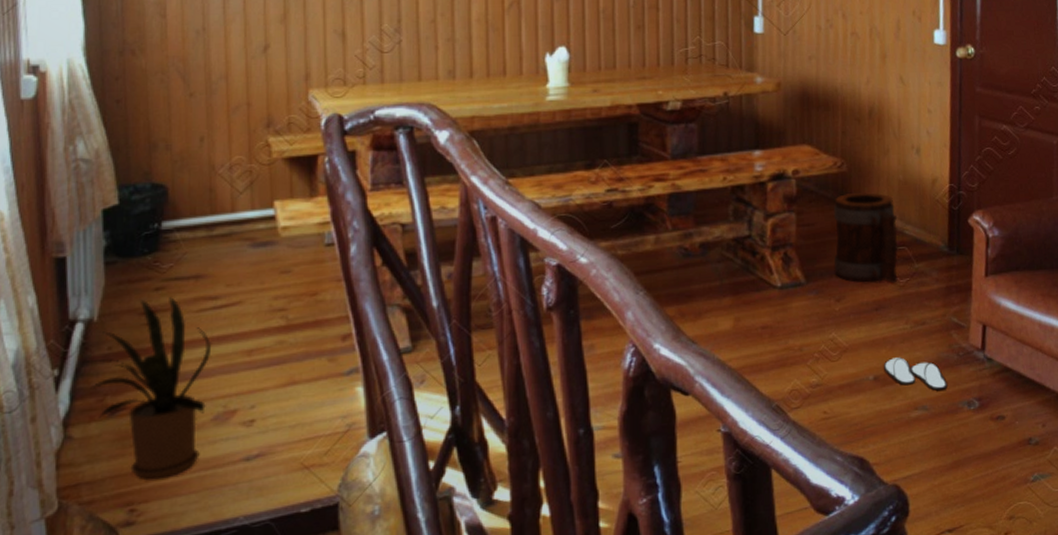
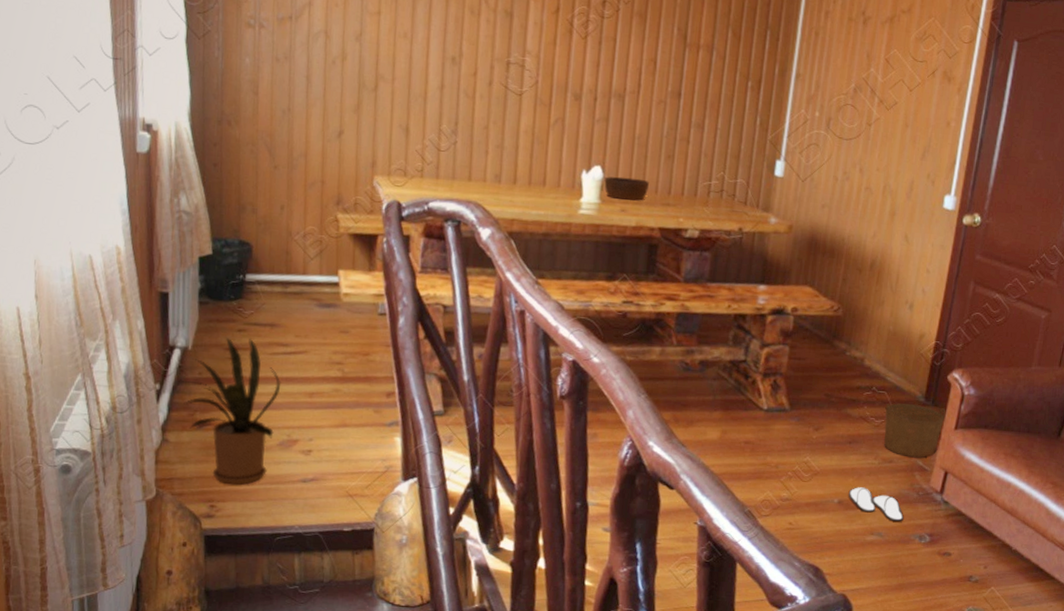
wooden bowl: none [571,54,621,79] -> present [604,176,649,201]
wooden bucket: present [833,192,899,284] -> none [816,336,882,423]
basket: none [908,255,974,316] -> present [884,403,946,459]

